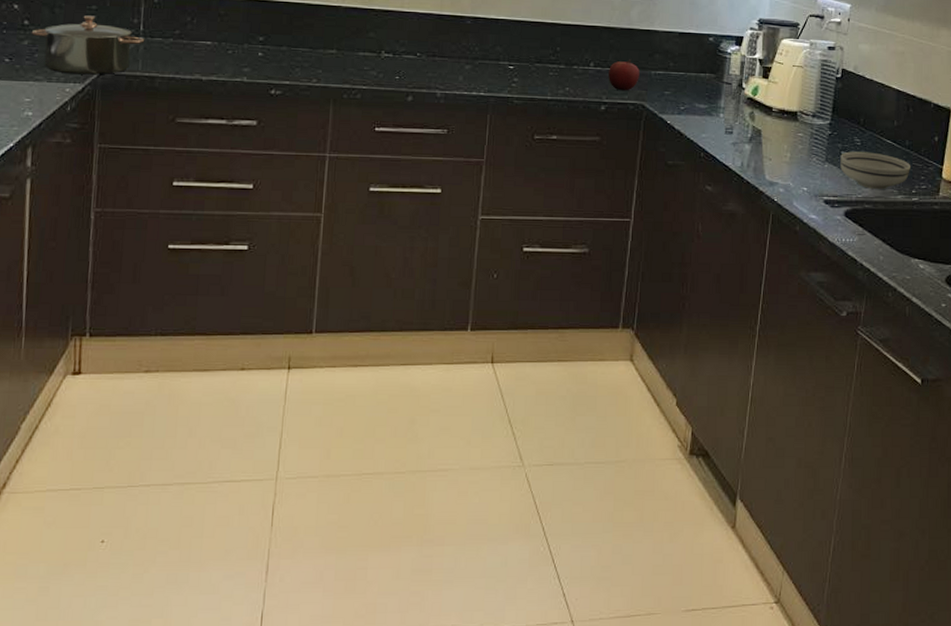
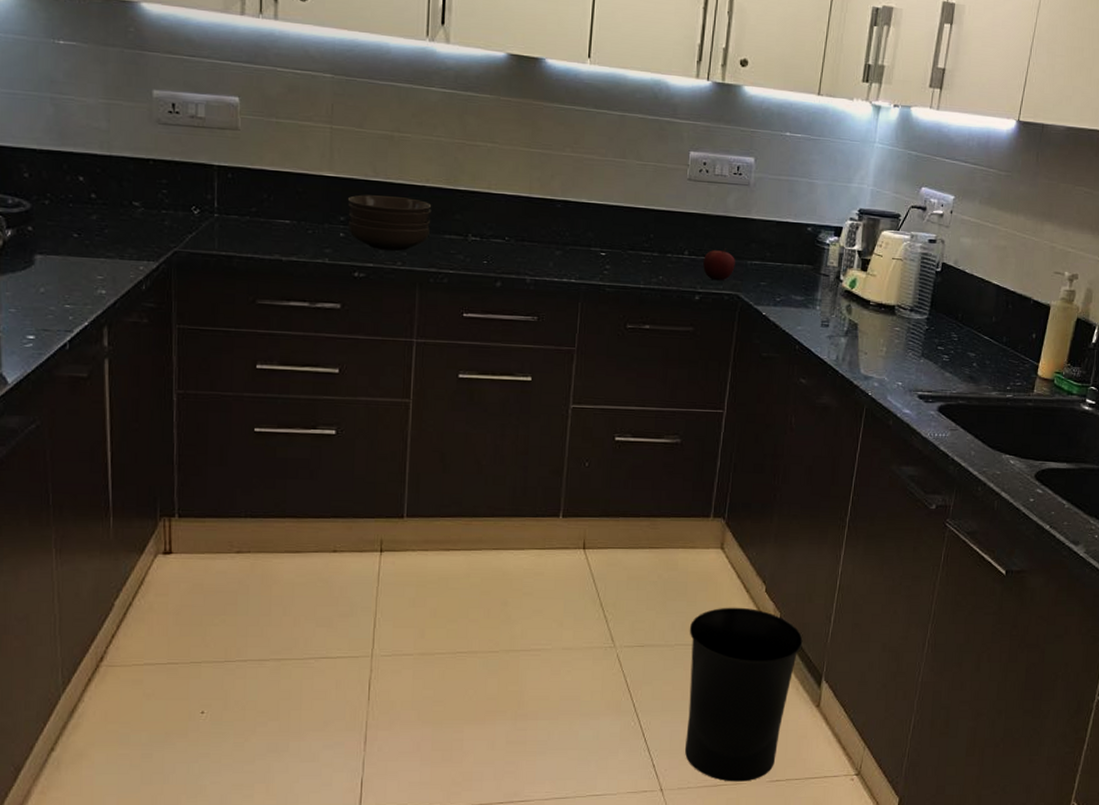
cooking pot: present [31,15,145,75] -> none [99,190,220,253]
bowl: none [266,15,347,69] -> present [347,194,432,251]
waste bin: none [597,422,716,612] -> present [685,607,803,782]
bowl: present [840,151,911,189] -> none [936,347,1007,385]

